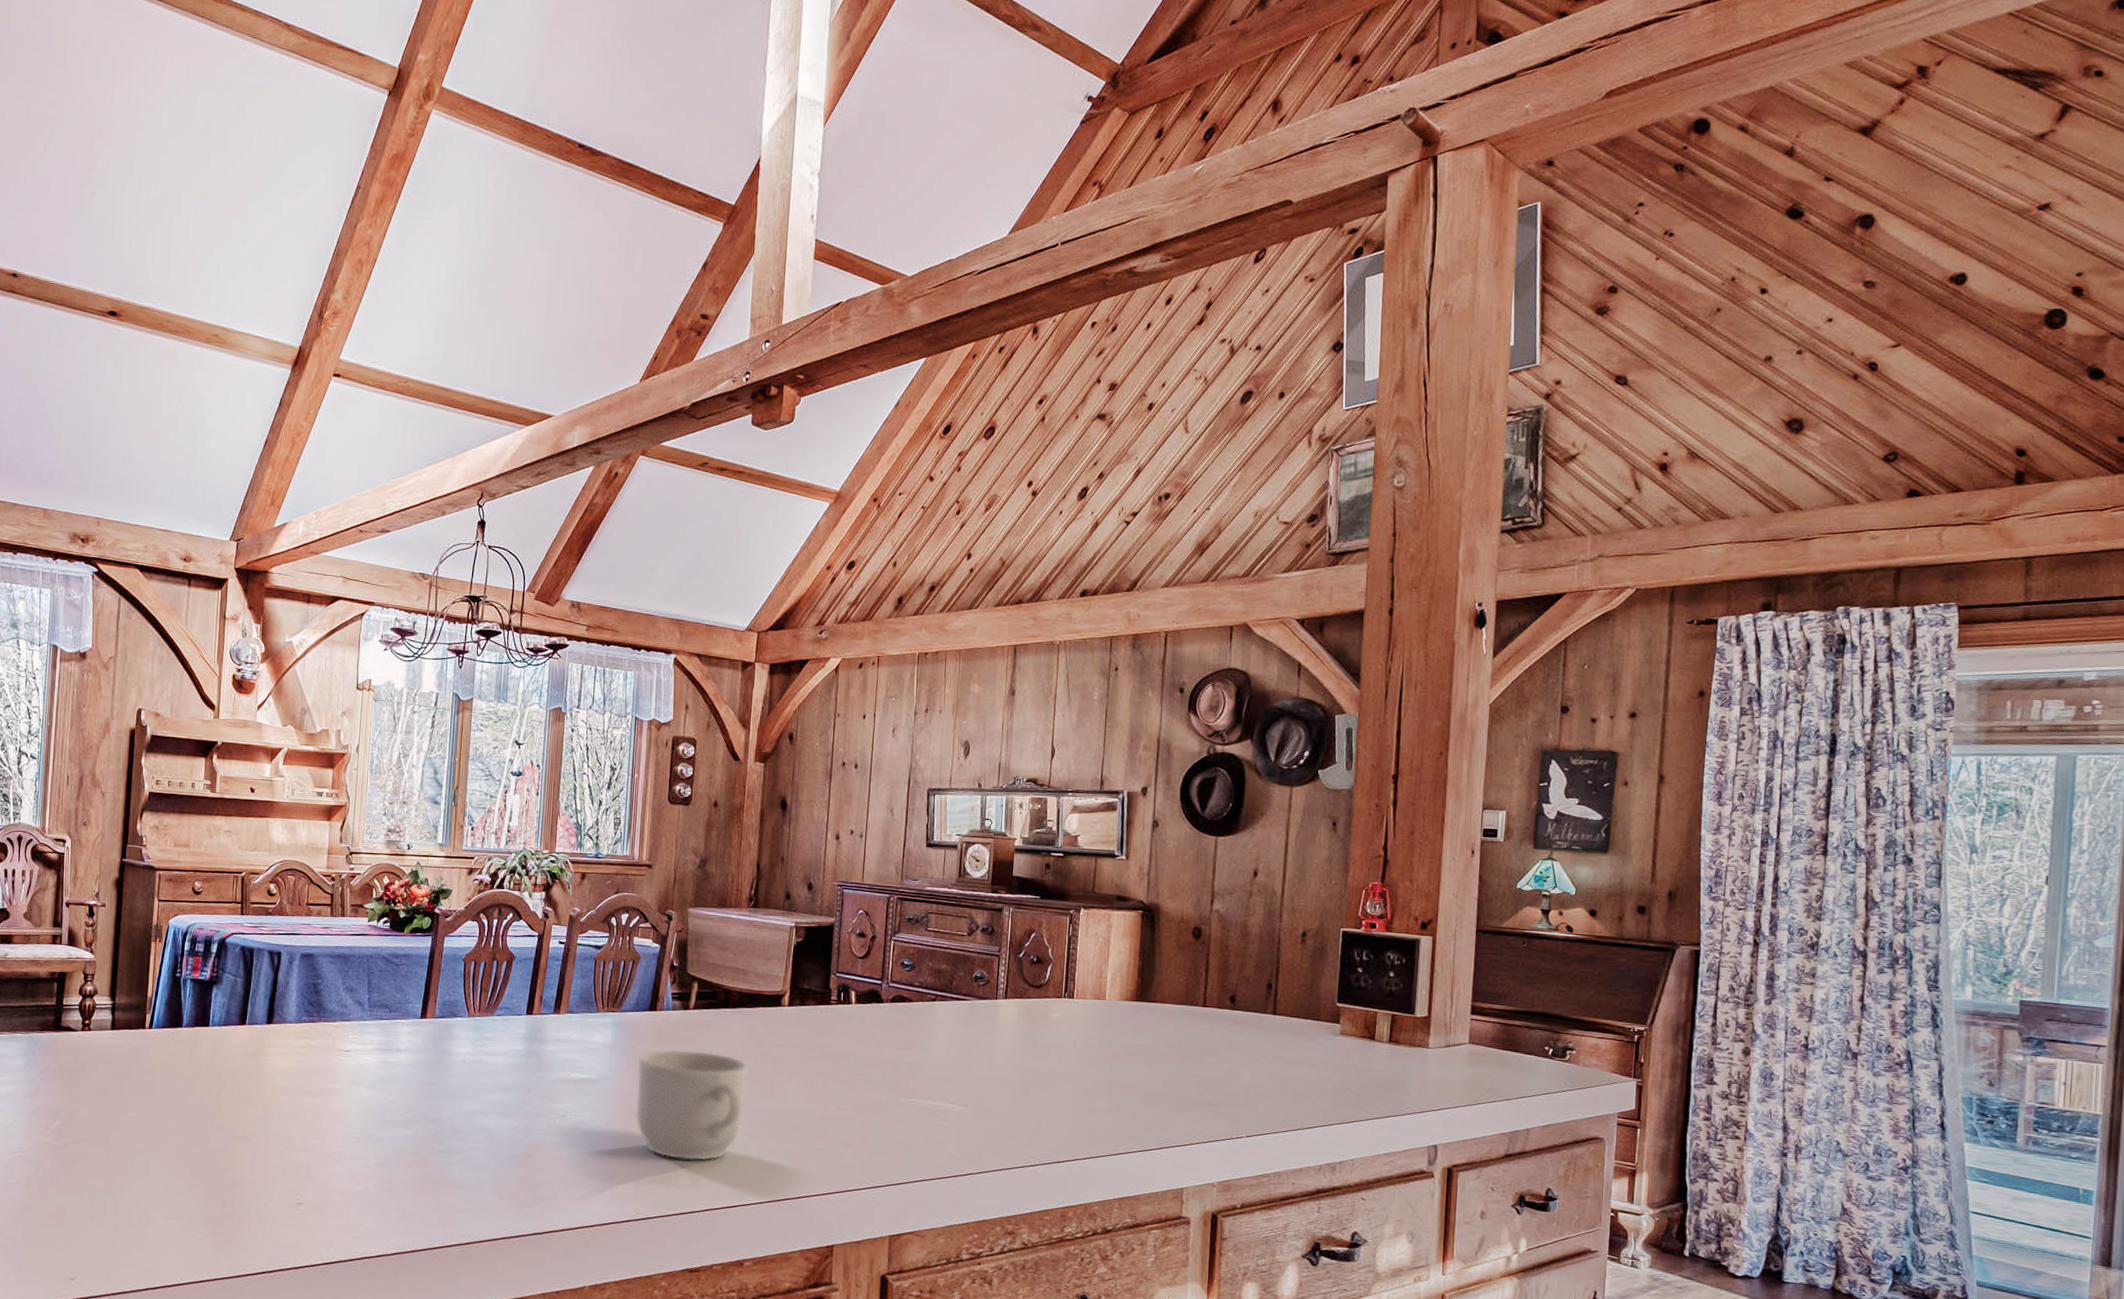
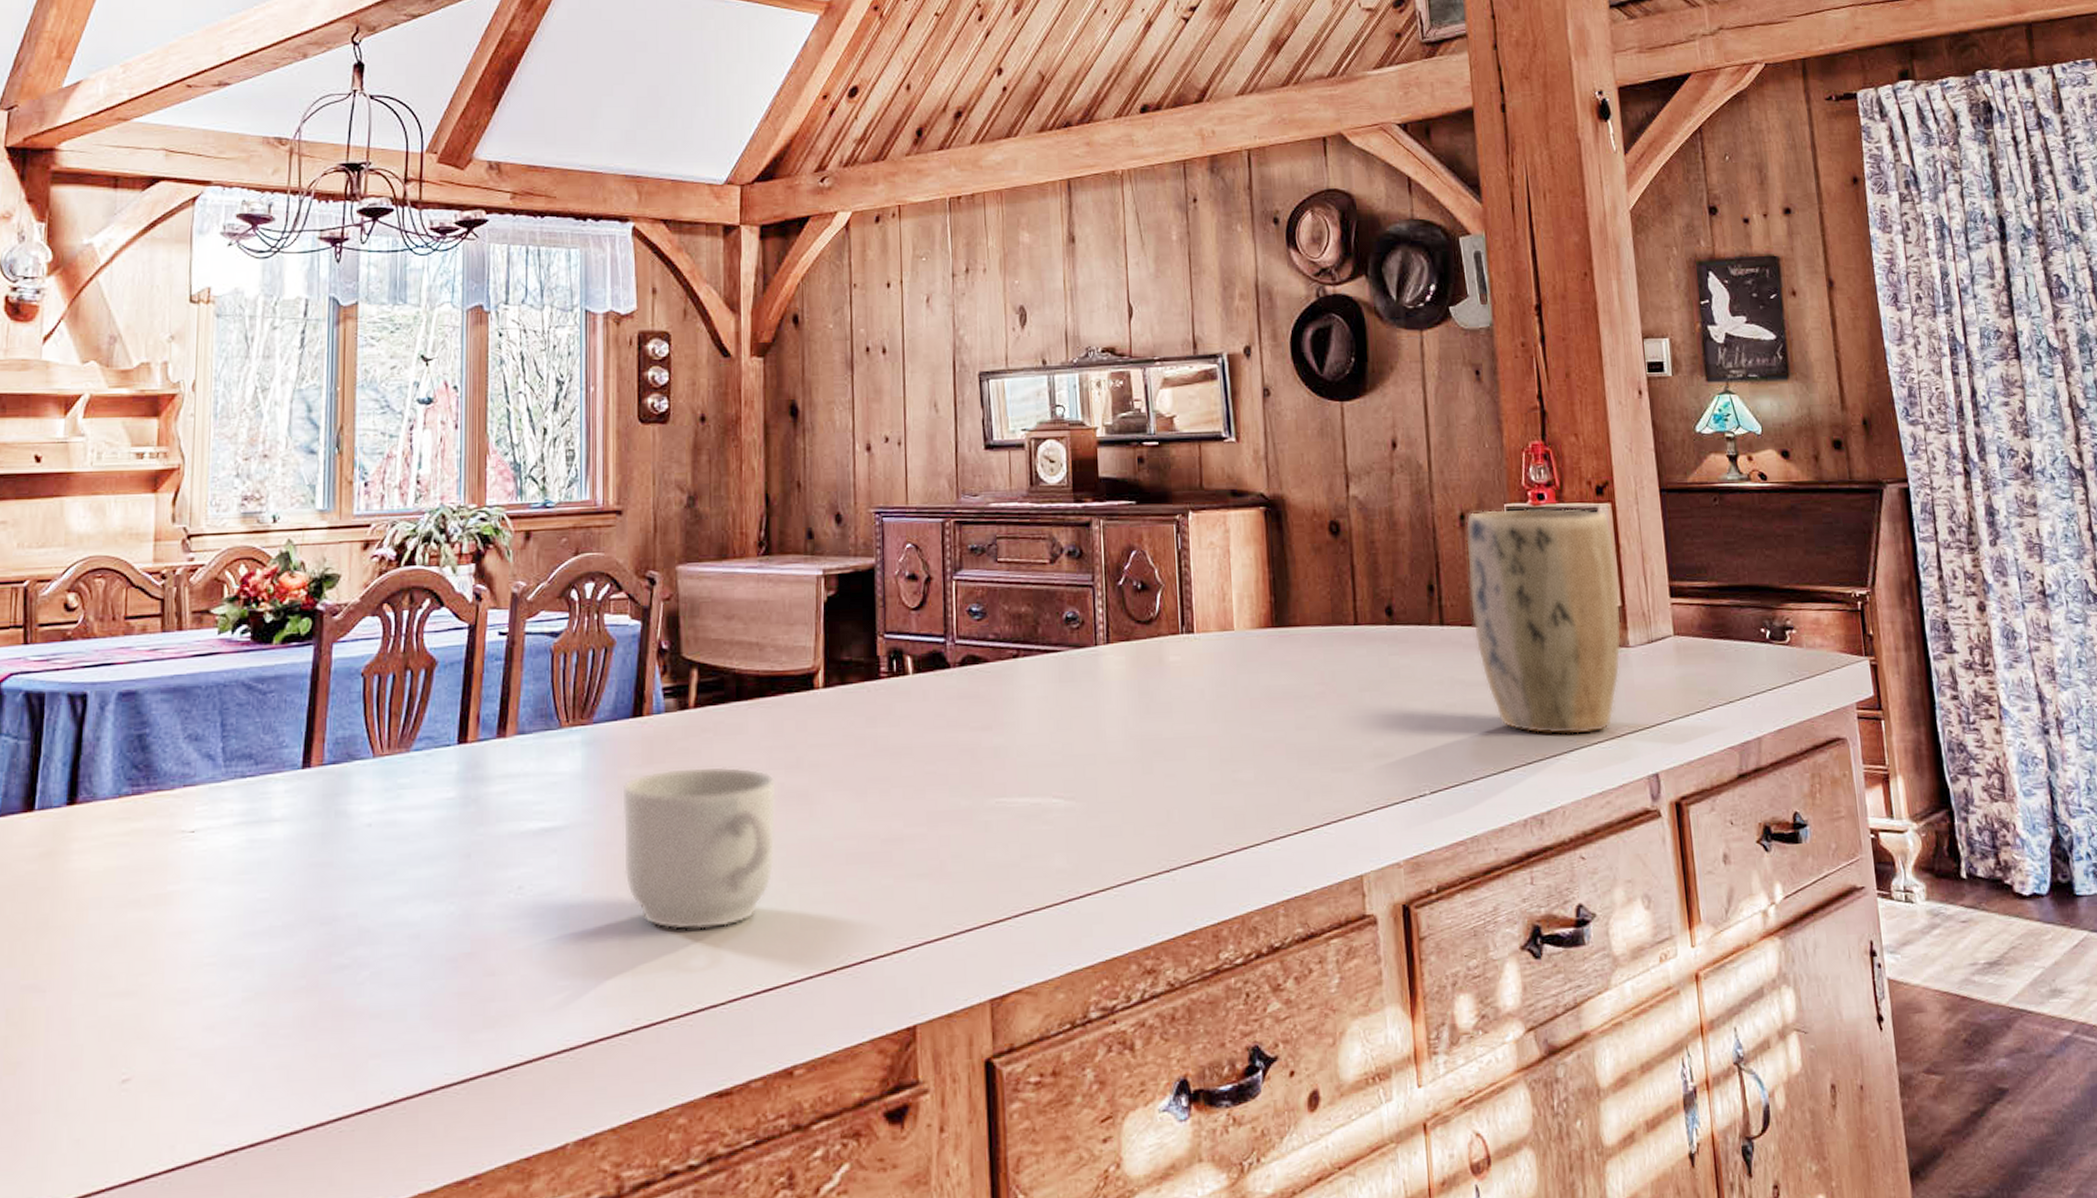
plant pot: none [1300,931,1430,1109] -> present [1465,508,1622,735]

